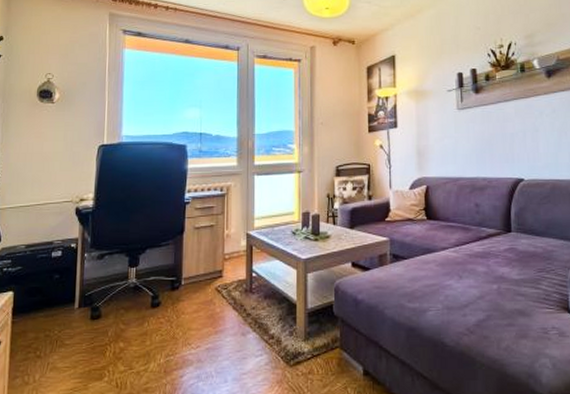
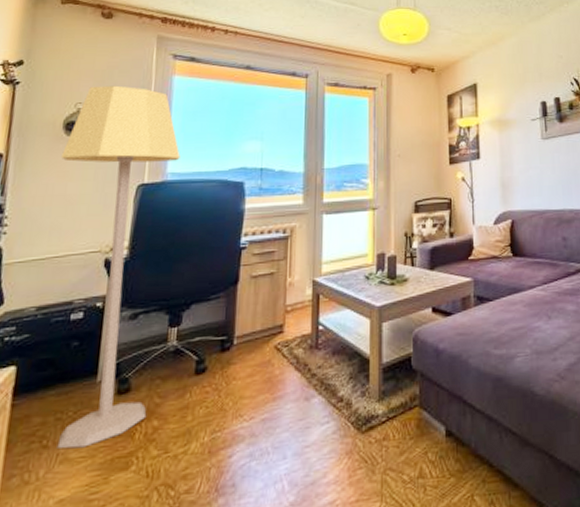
lamp: none [36,58,132,360] -> present [57,85,180,449]

